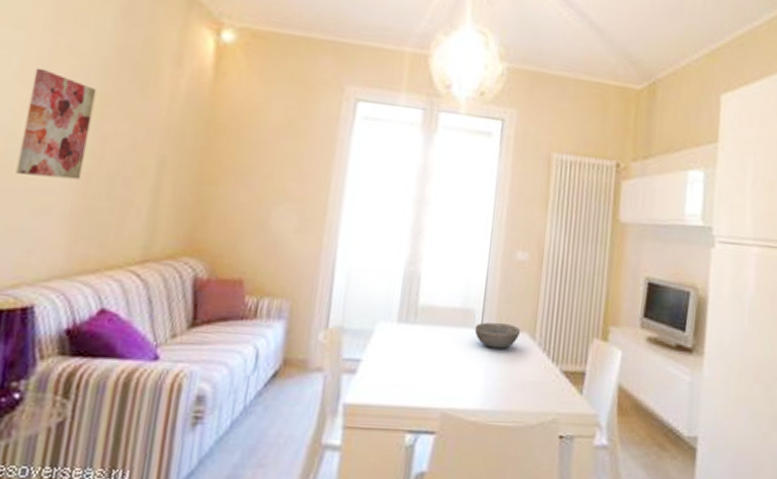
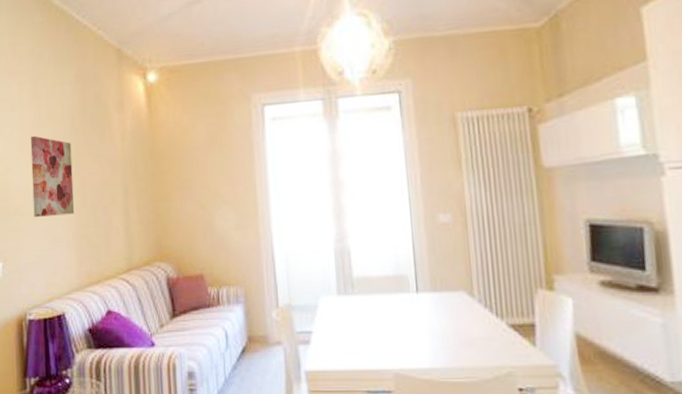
bowl: present [474,322,521,349] -> none [410,284,458,309]

